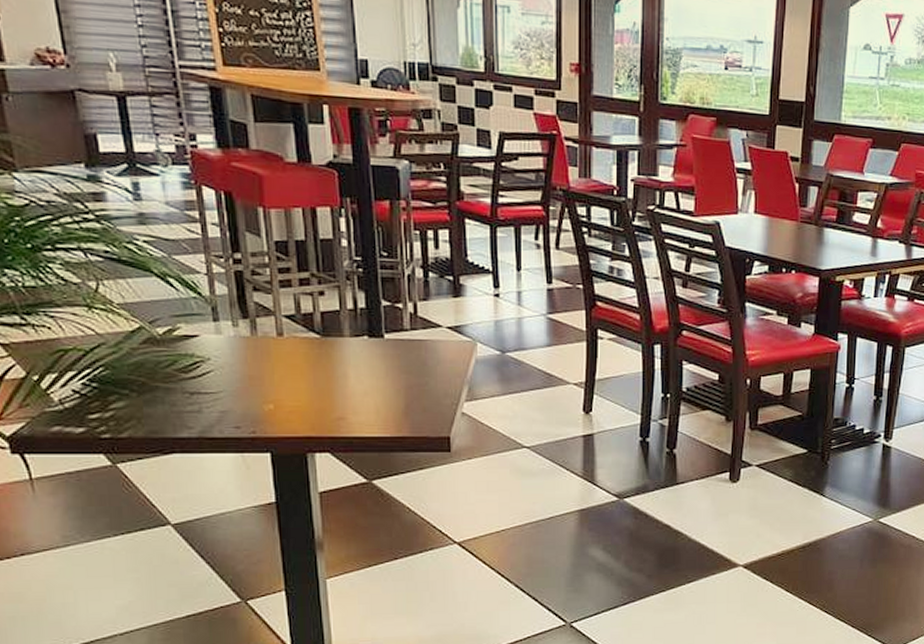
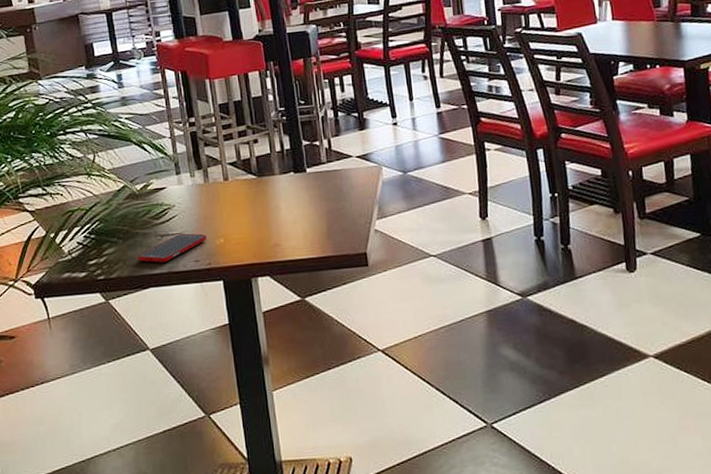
cell phone: none [157,394,251,425] -> present [137,233,207,263]

